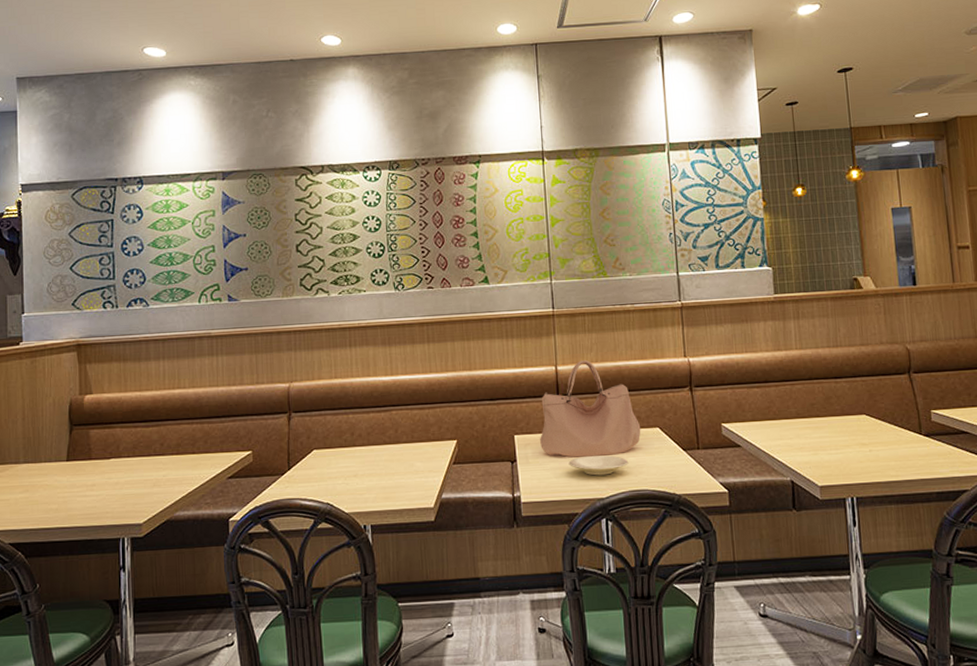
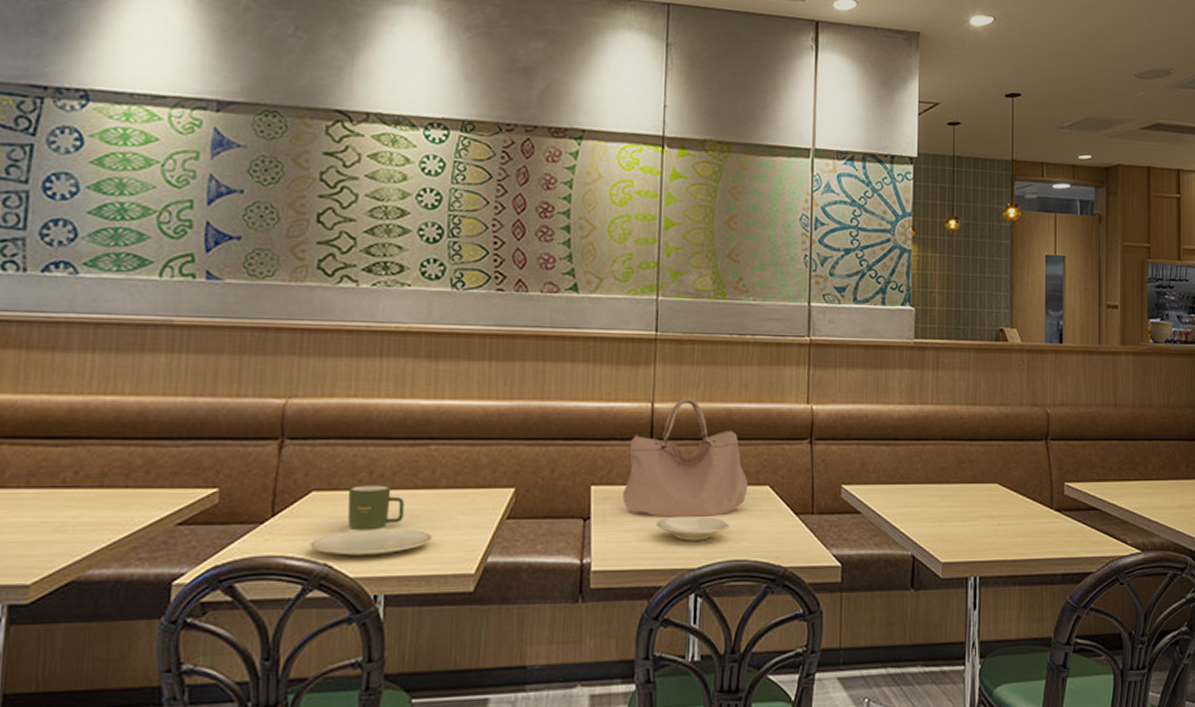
plate: none [315,474,401,497] -> present [309,528,433,556]
mug: none [339,442,378,479] -> present [347,485,404,533]

